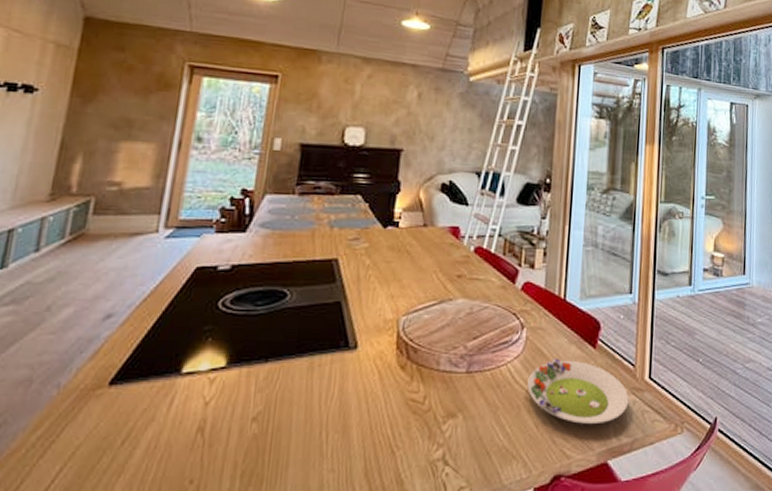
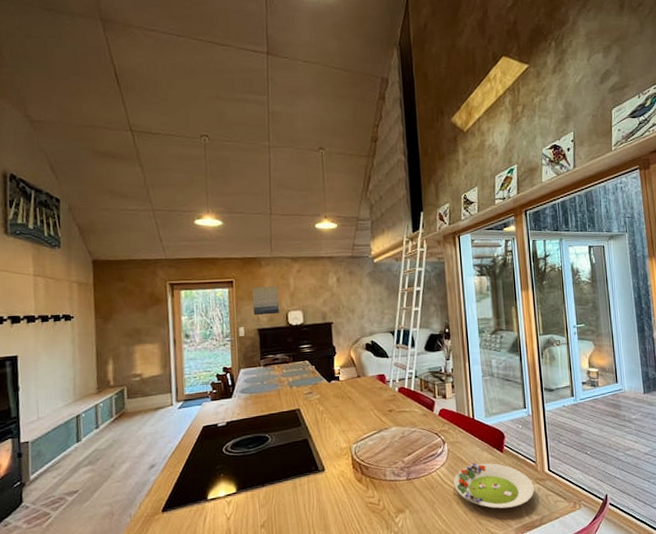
wall art: none [298,88,339,128] -> present [252,286,279,316]

